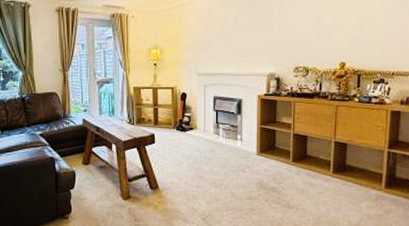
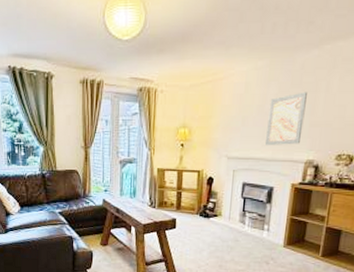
wall art: none [231,13,262,61] -> present [266,92,307,145]

